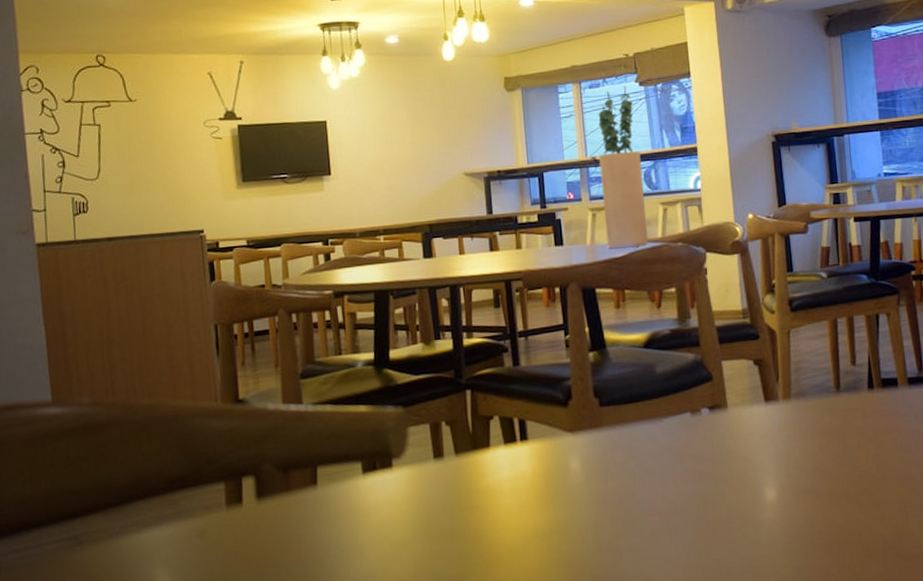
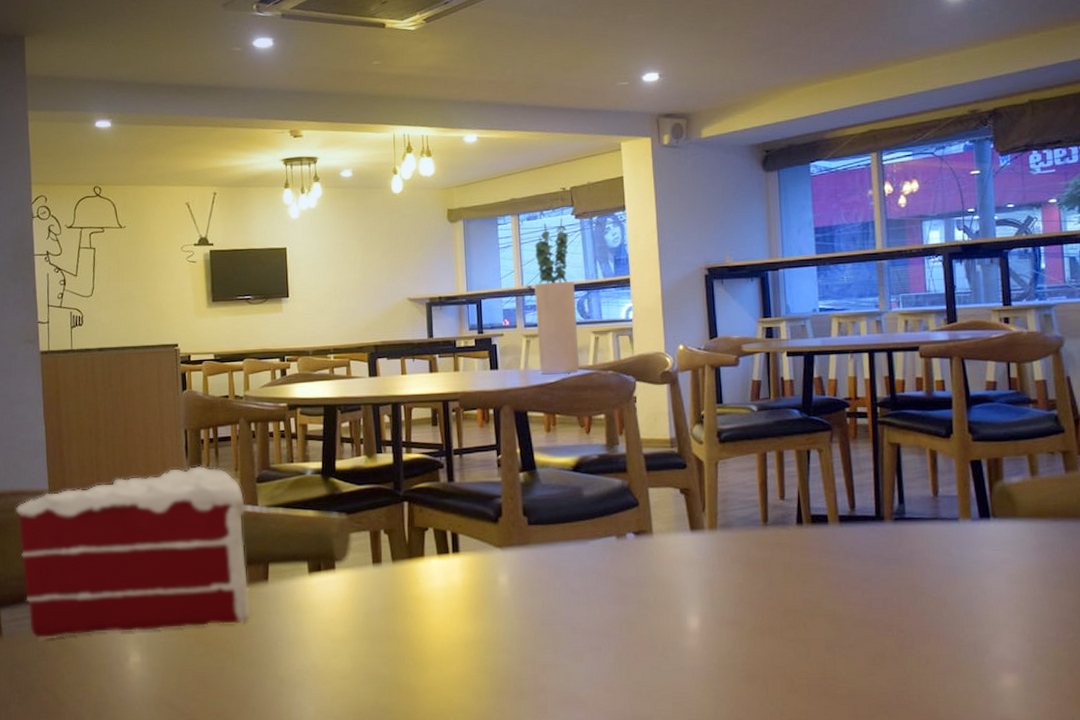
cake slice: none [11,363,299,571] -> present [15,465,251,639]

